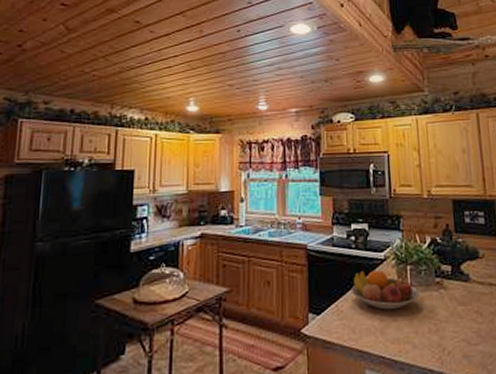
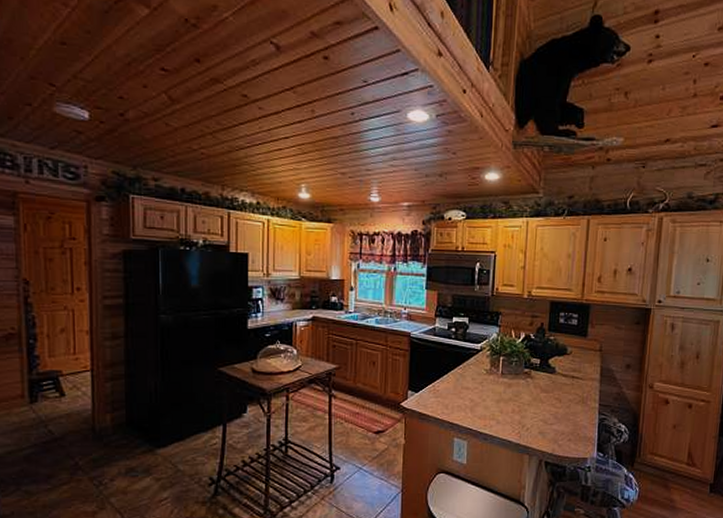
fruit bowl: present [351,270,420,310] -> none [447,359,509,392]

